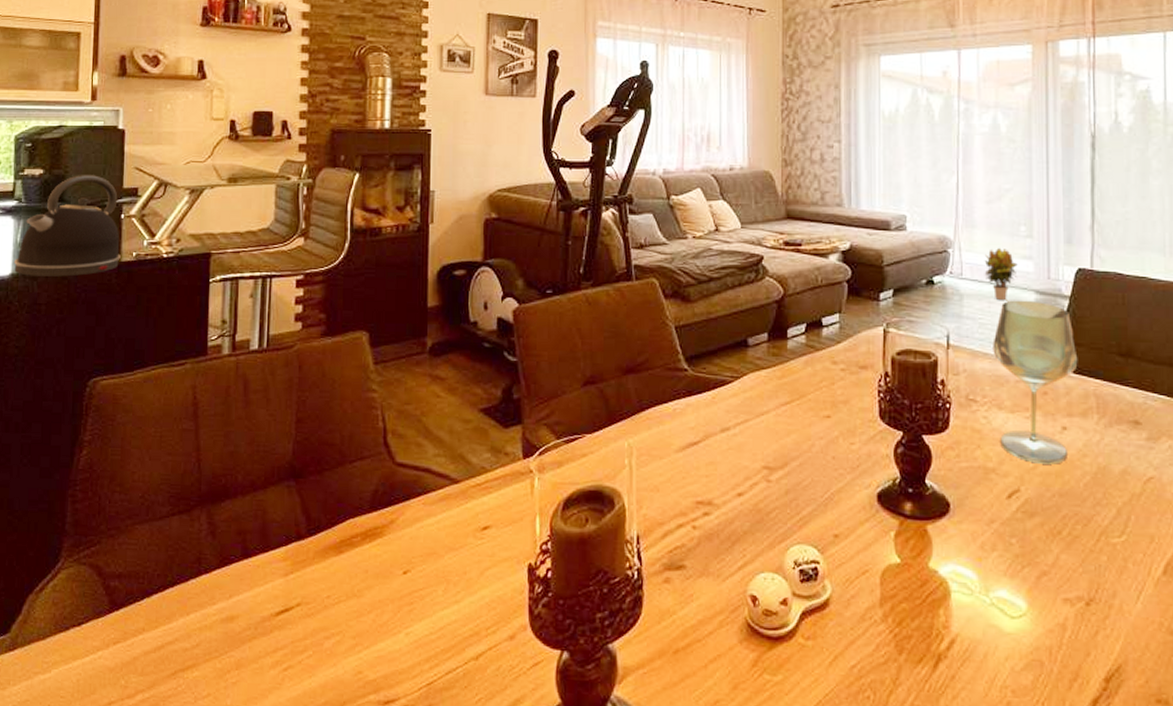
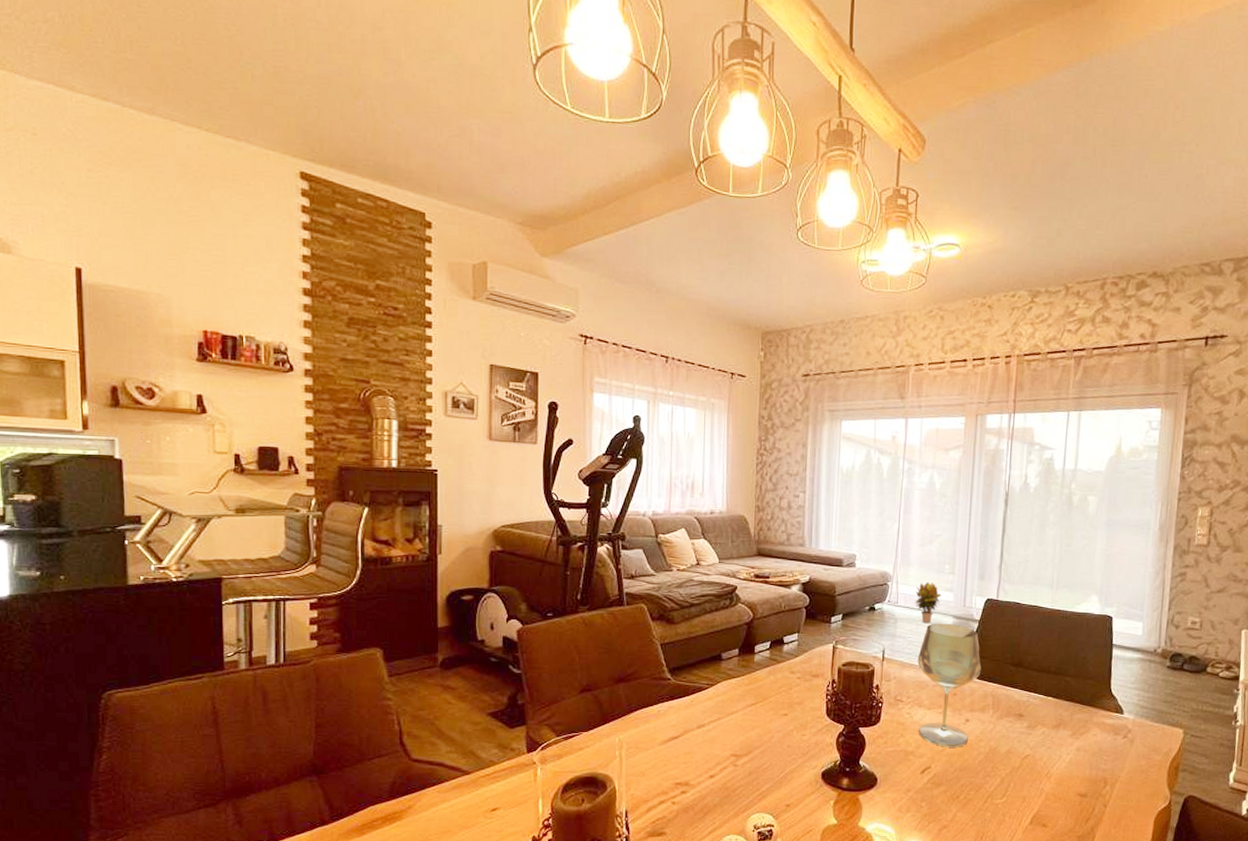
kettle: present [14,175,121,277] -> none [12,502,127,598]

